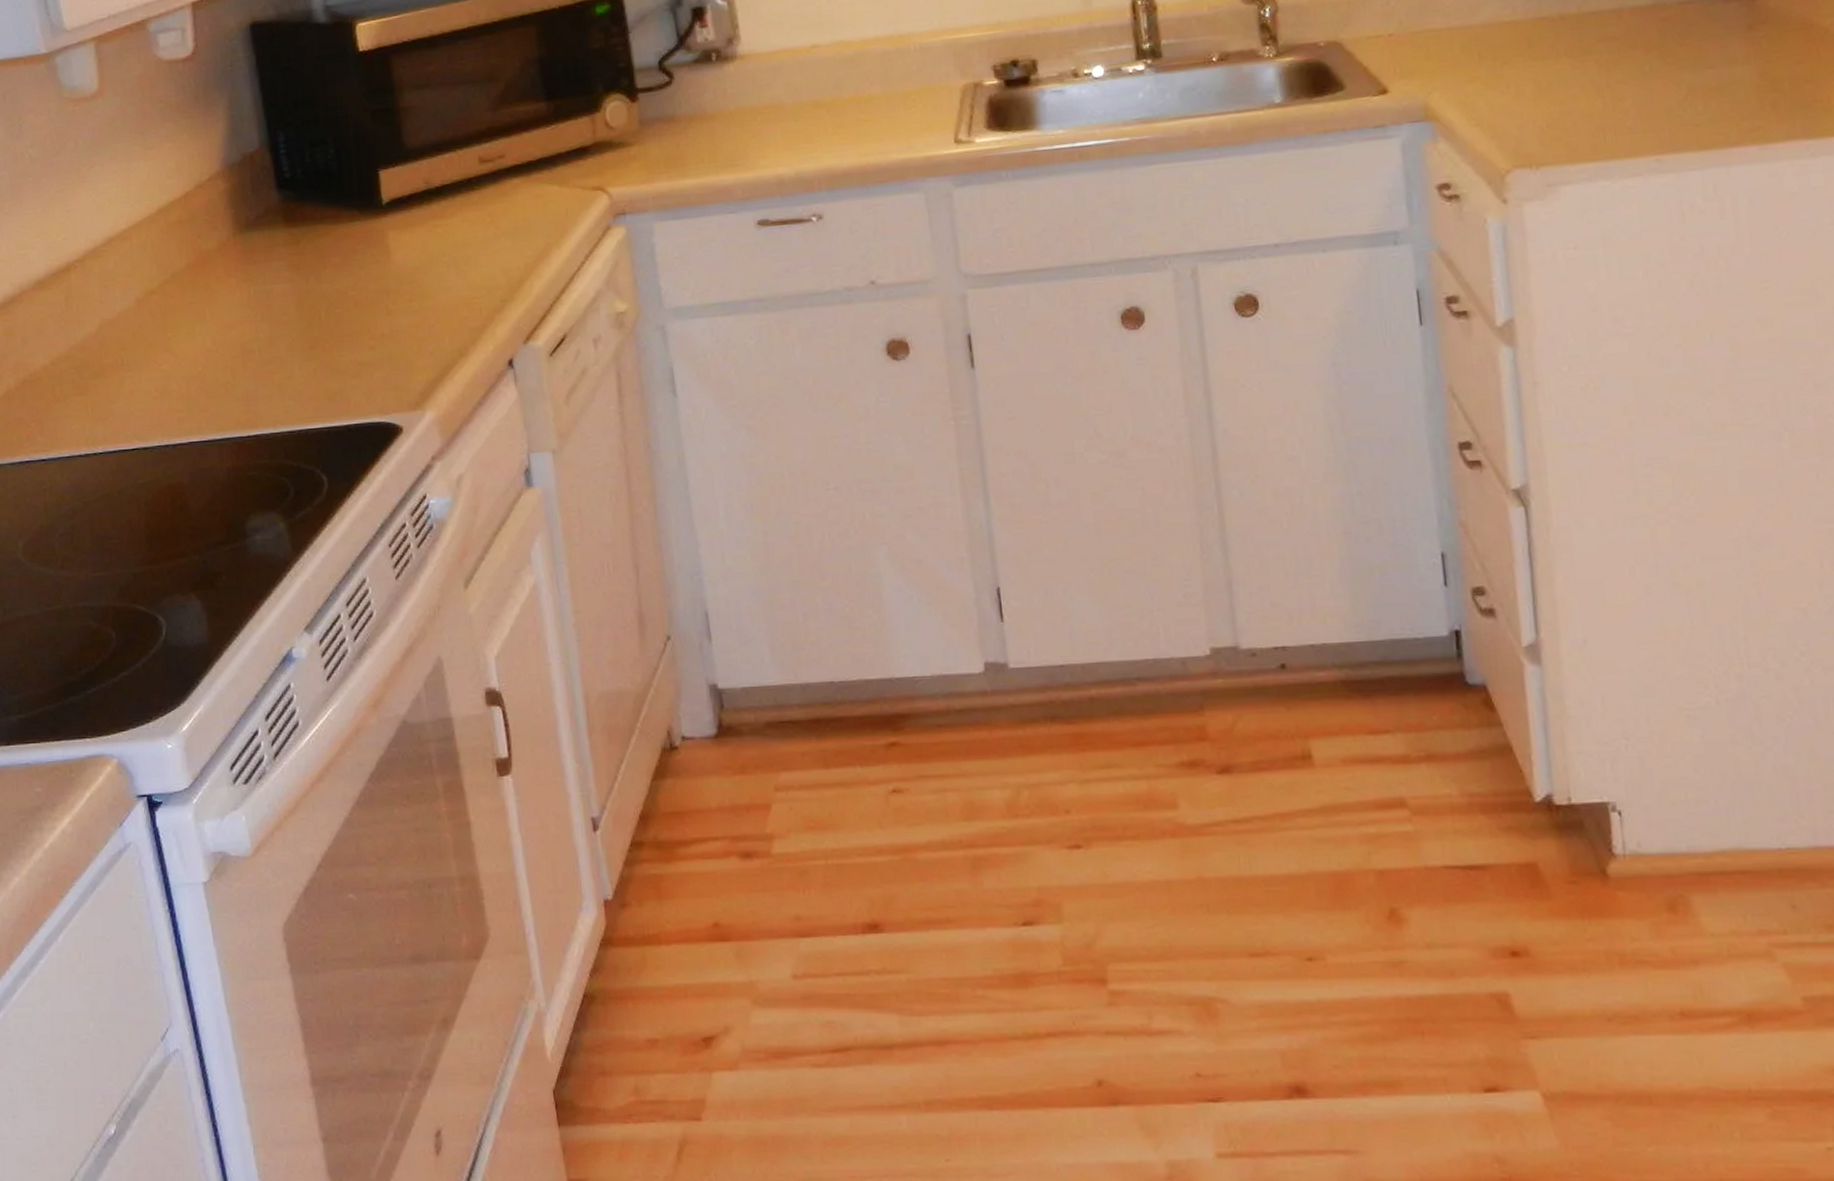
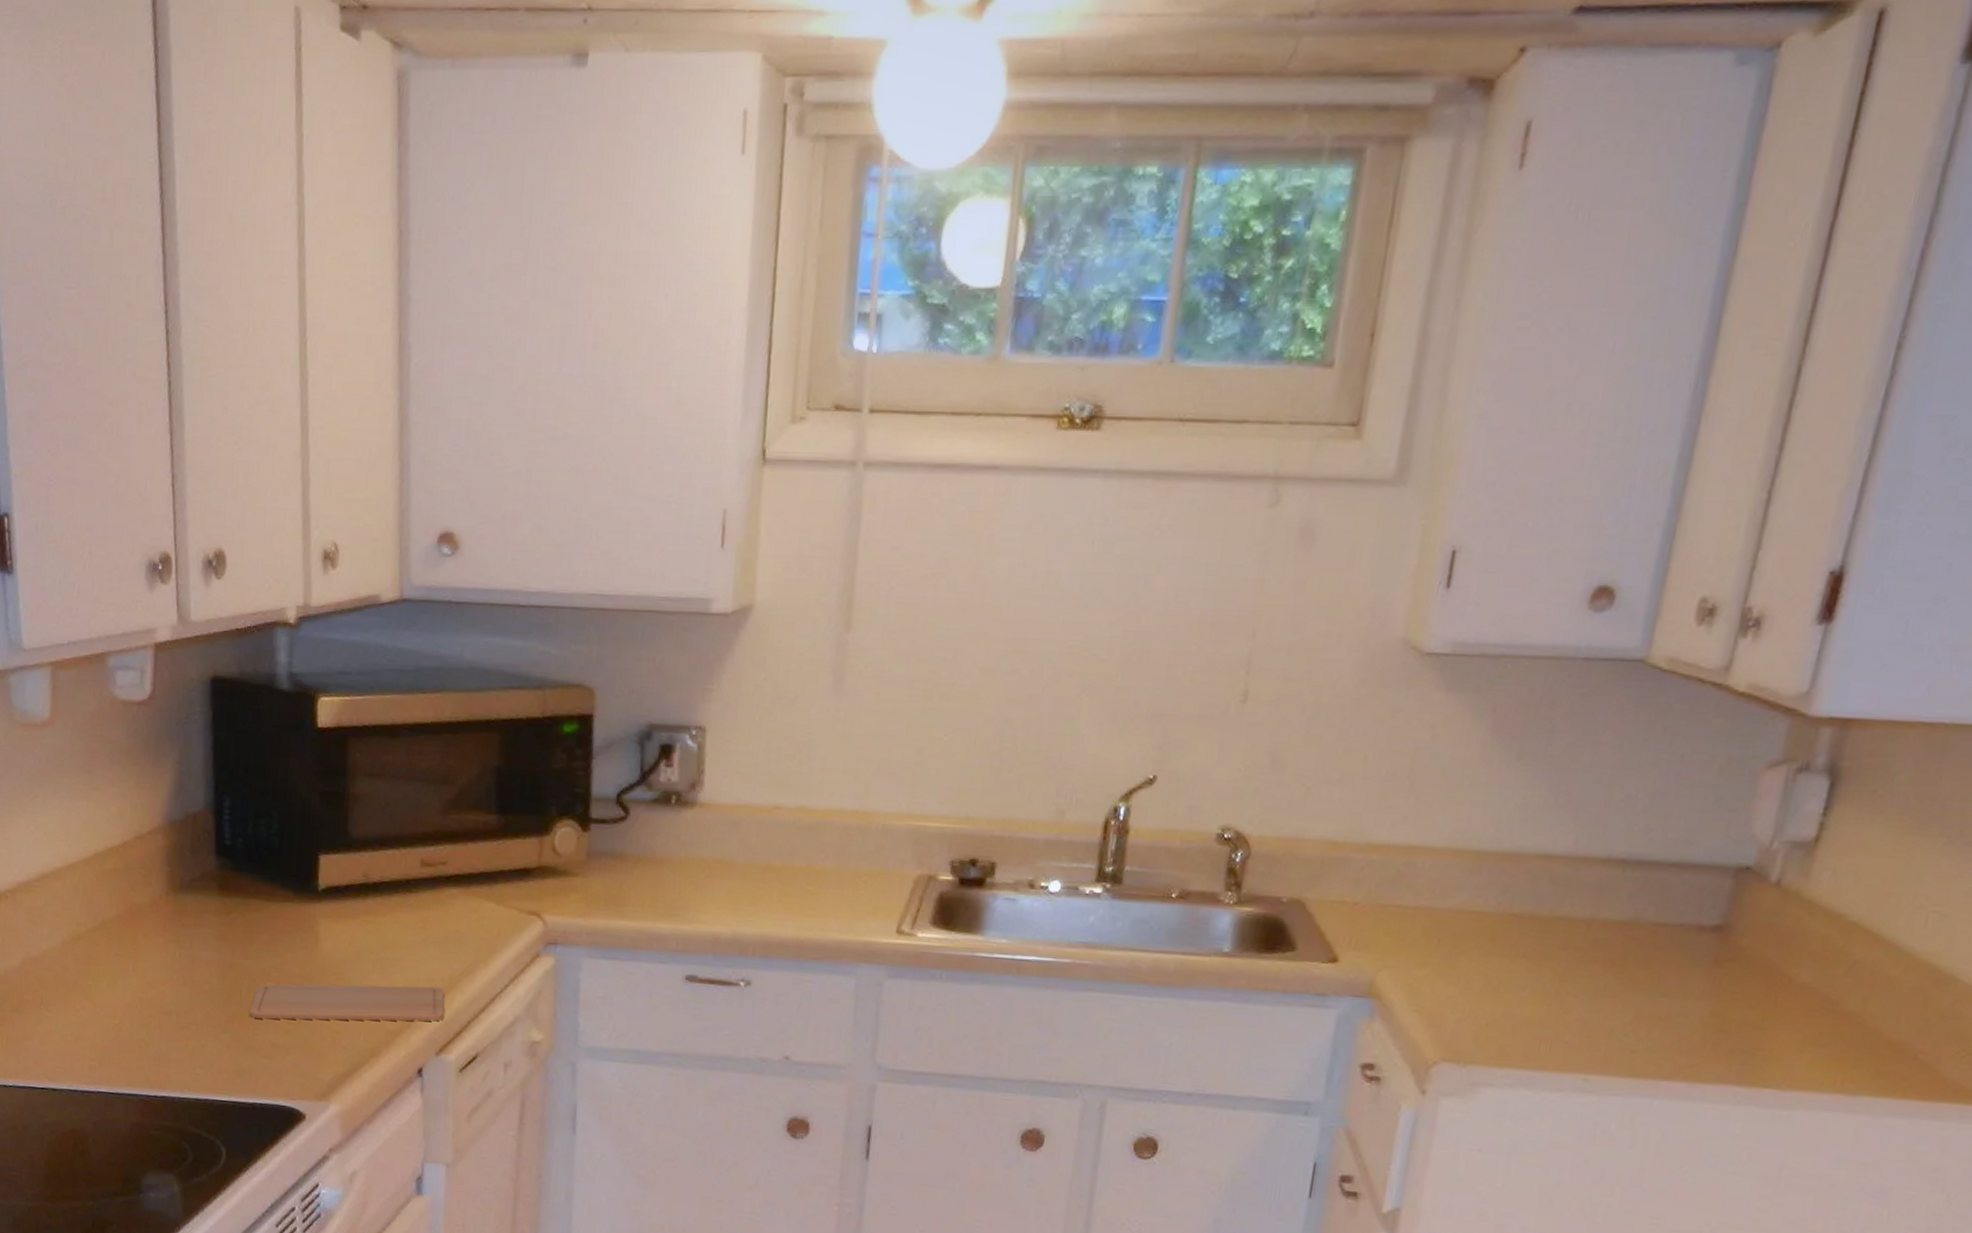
chopping board: none [331,277,527,341] -> present [249,984,445,1022]

